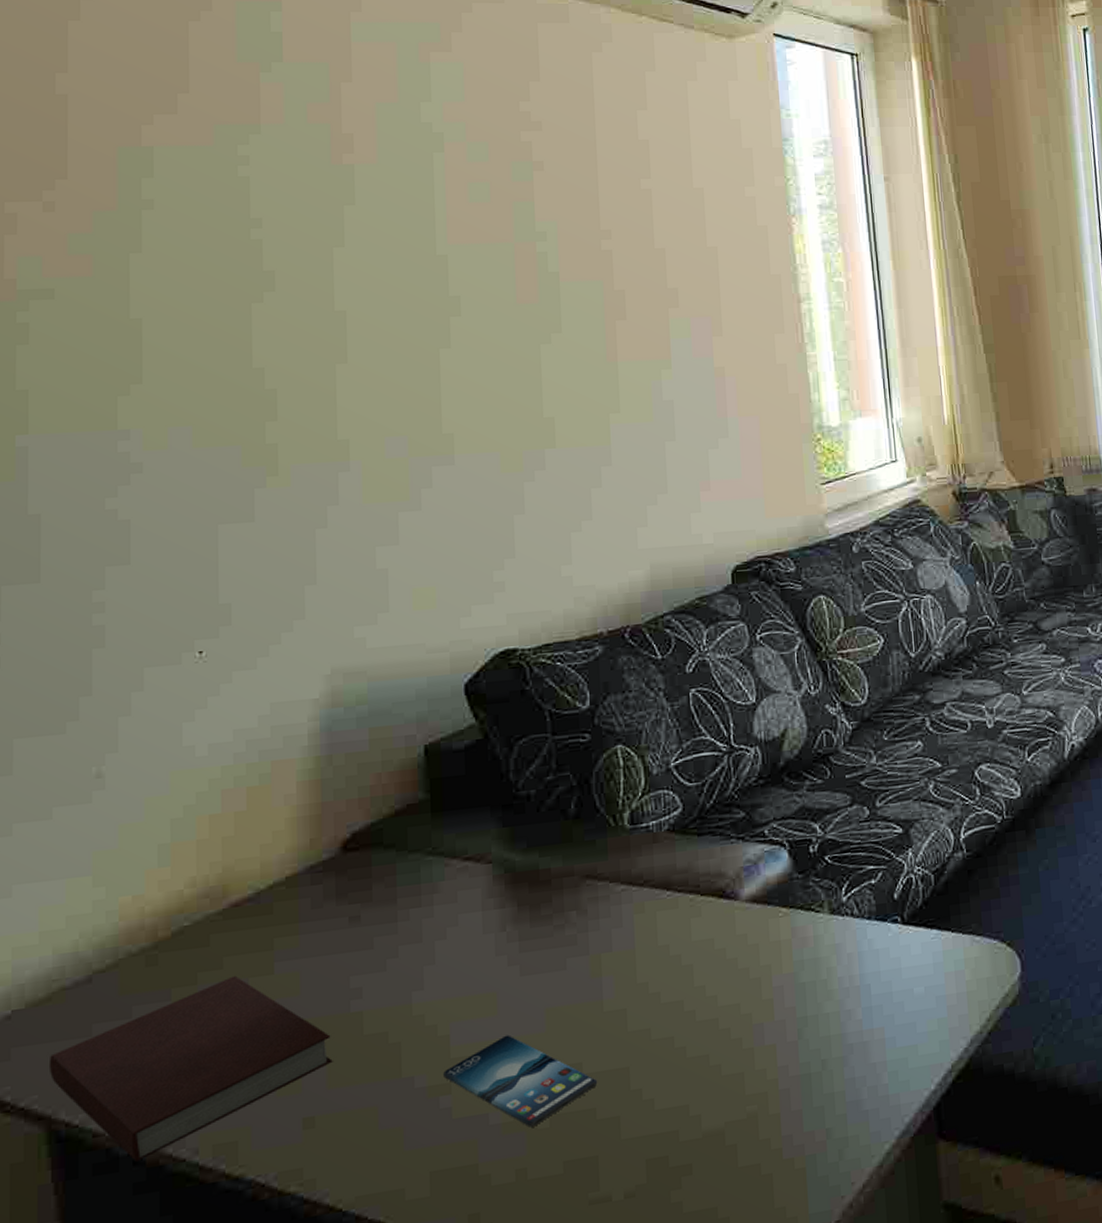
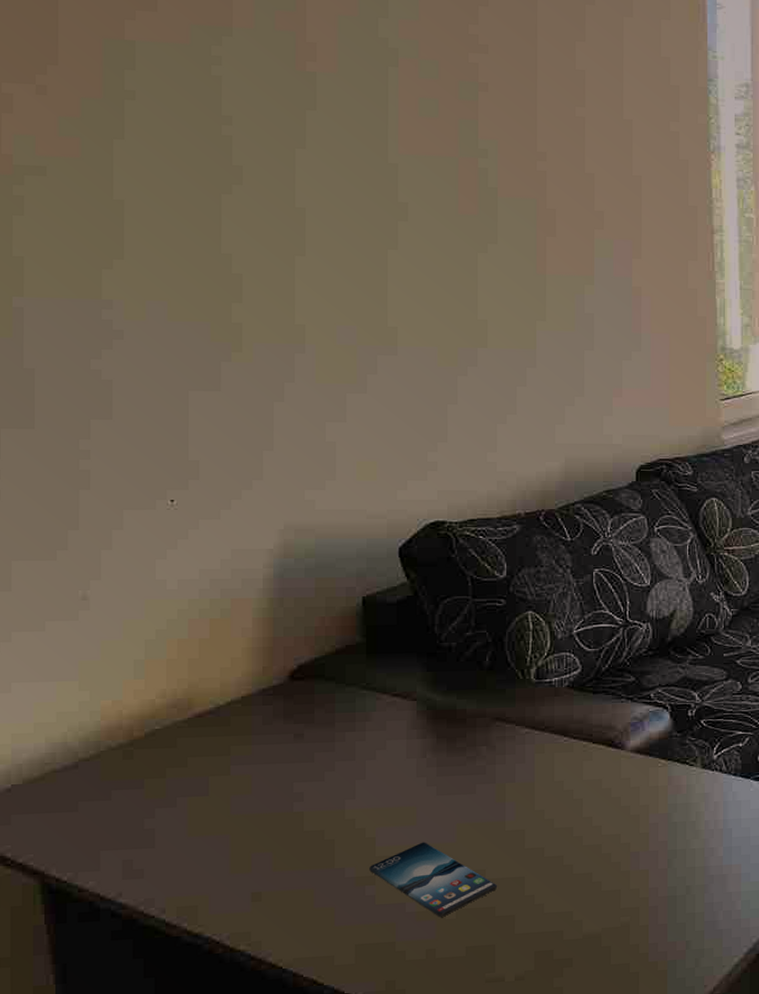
notebook: present [48,975,333,1162] -> none [42,773,278,914]

